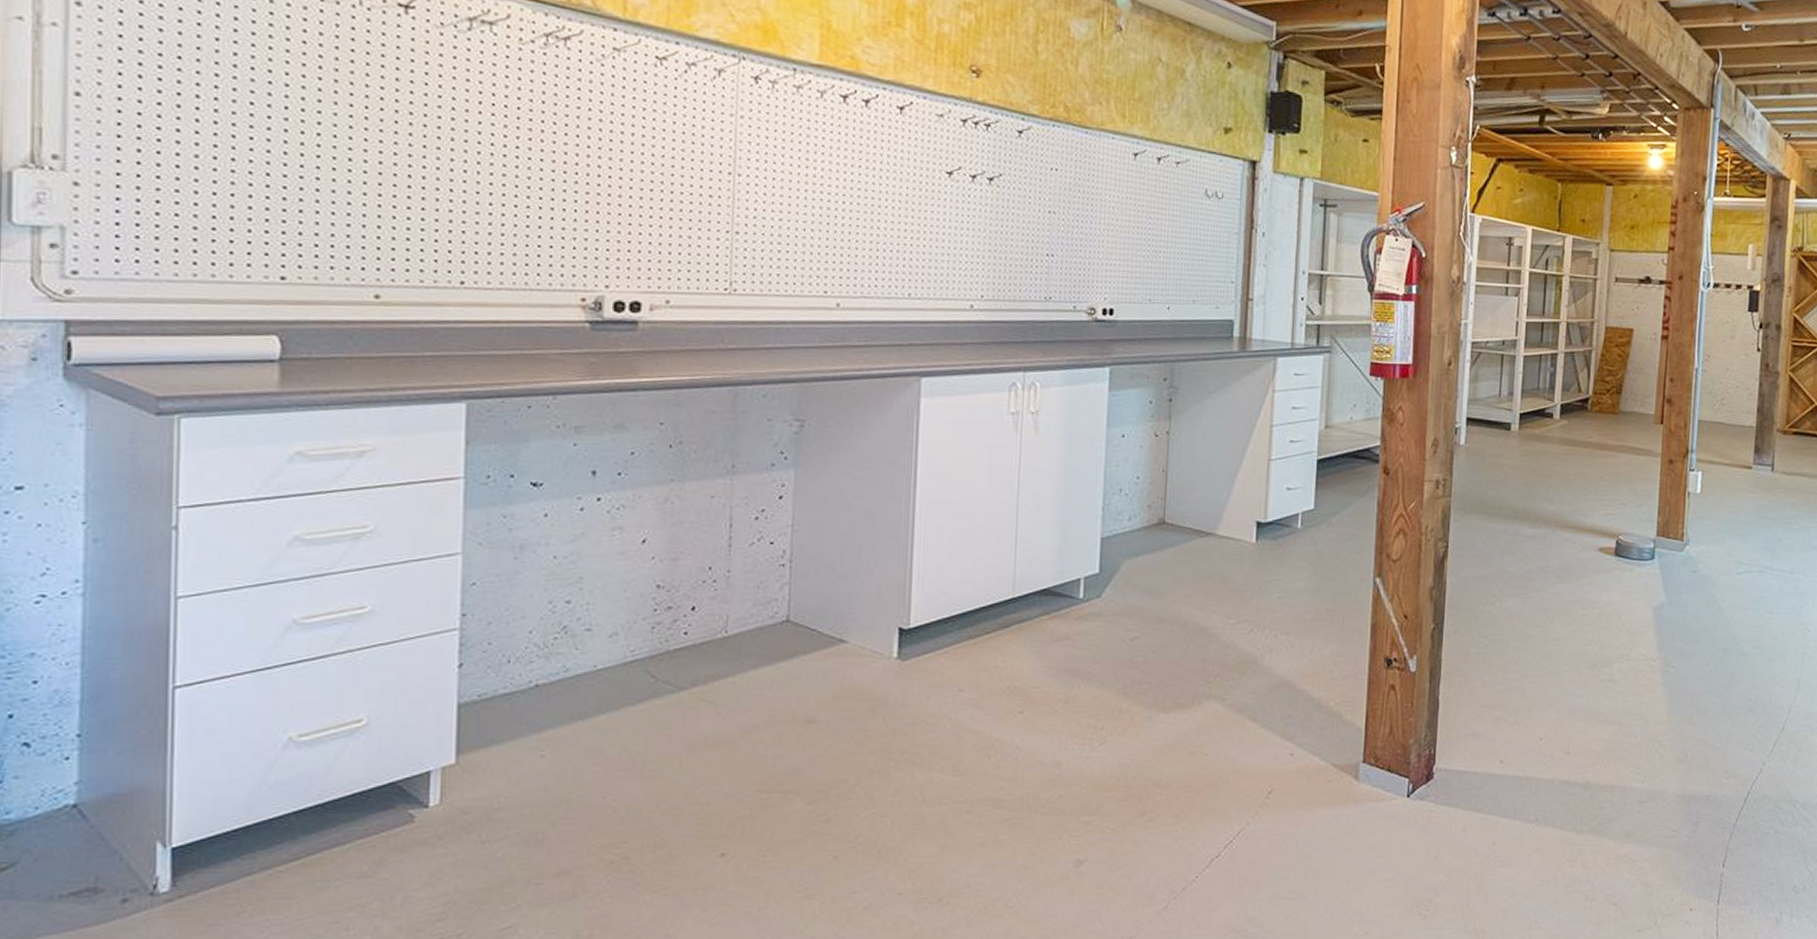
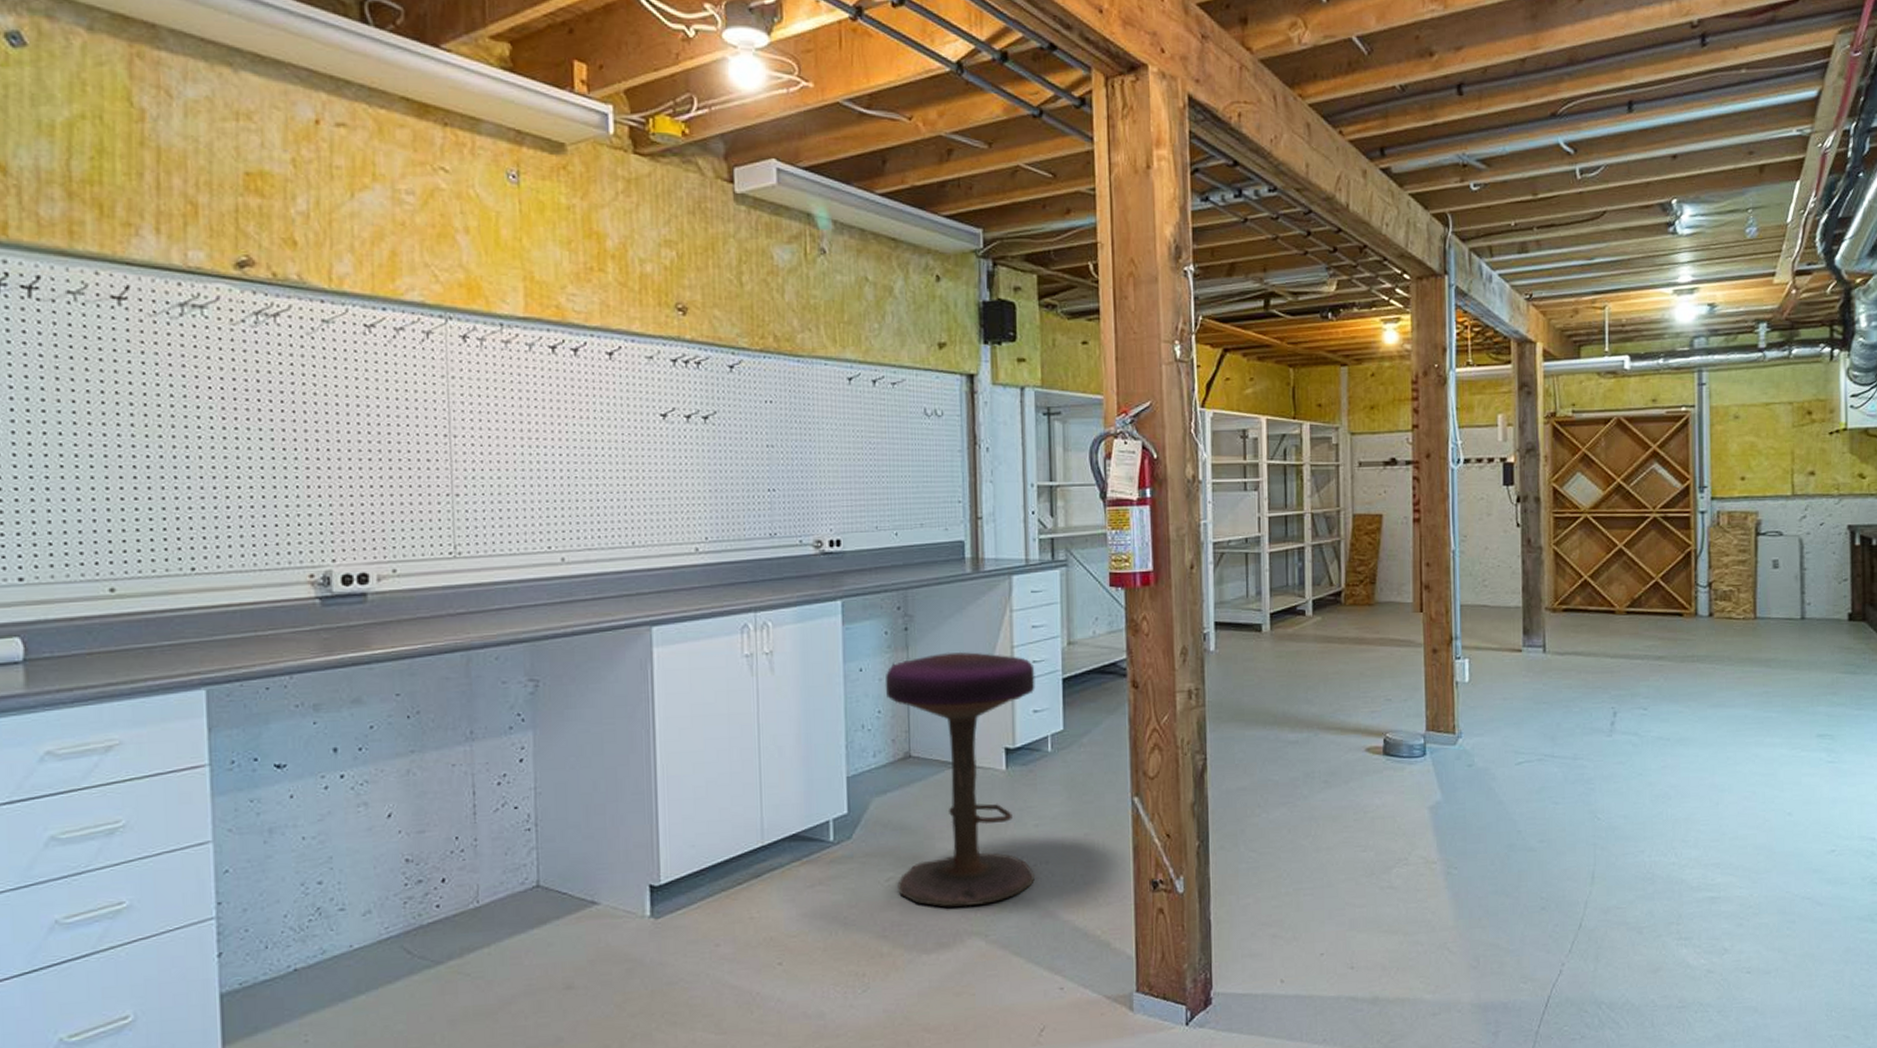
stool: none [1141,425,1292,671] -> present [885,651,1035,907]

